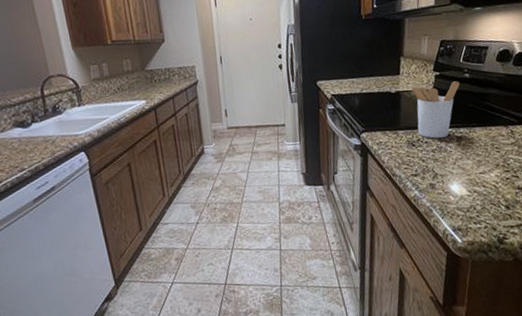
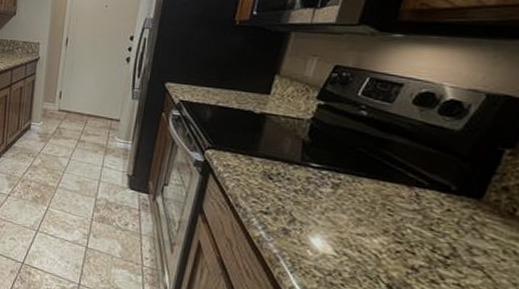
utensil holder: present [411,81,460,139] -> none [280,111,351,180]

